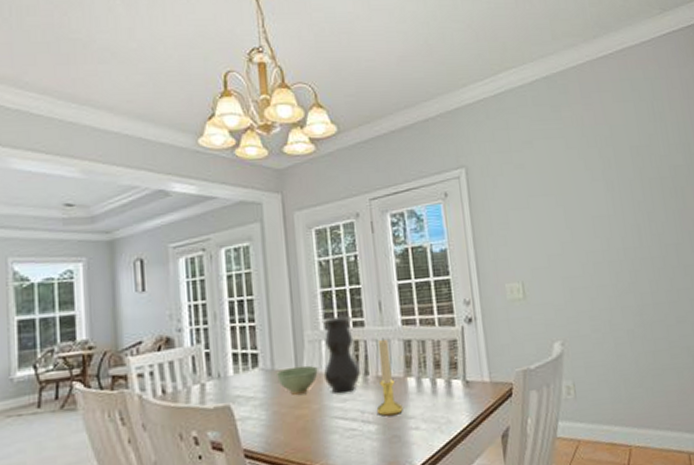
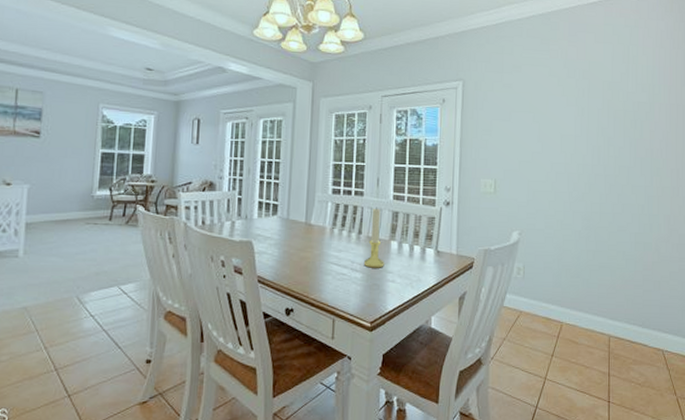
bowl: present [275,365,318,395] -> none [289,219,323,241]
vase: present [322,315,360,393] -> none [326,185,356,245]

